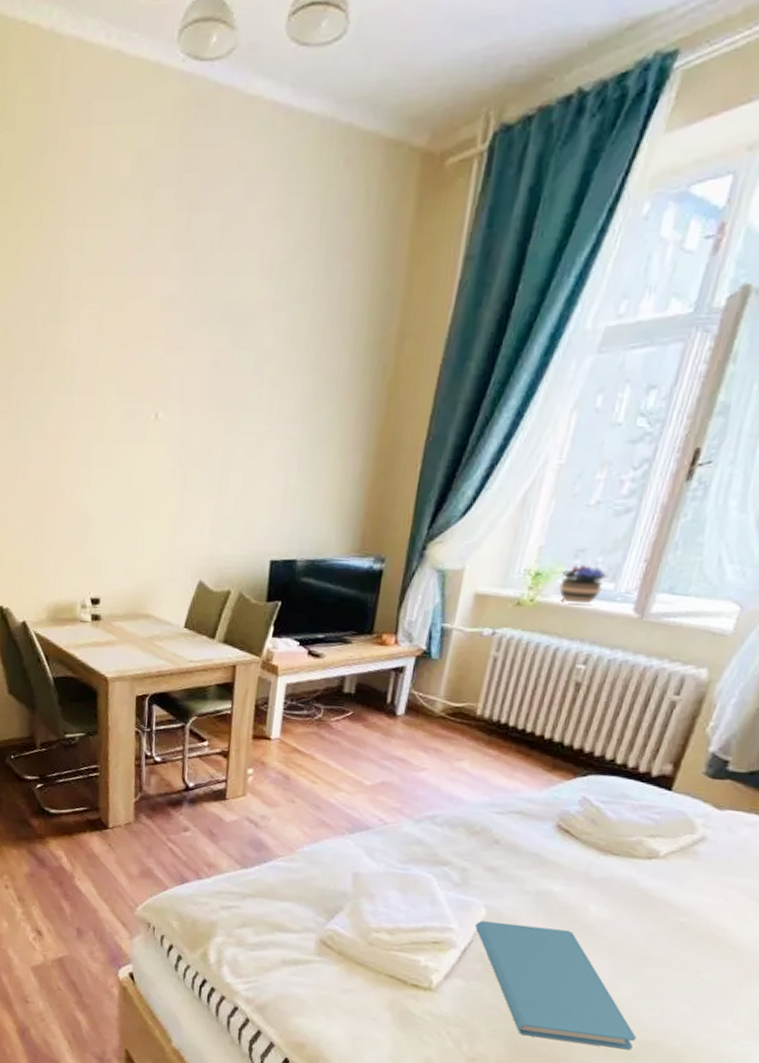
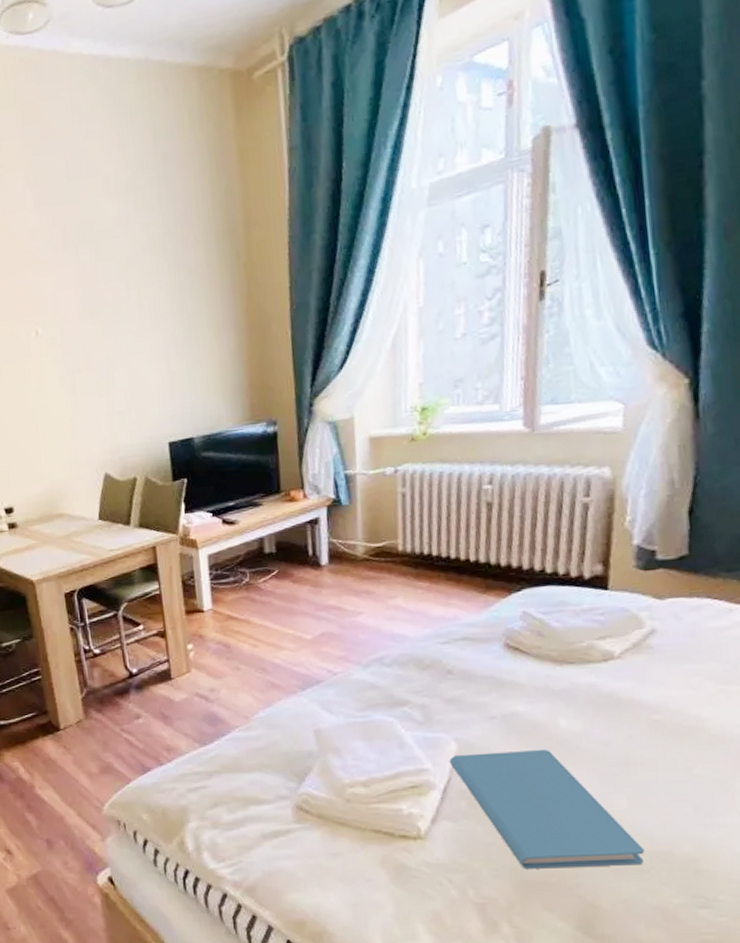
potted flower: present [559,565,609,604] -> none [445,391,492,431]

